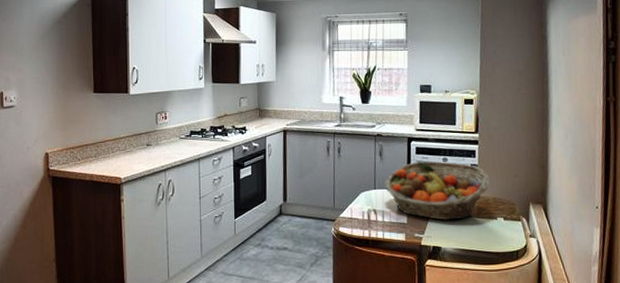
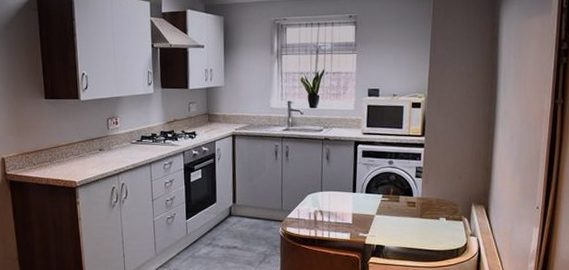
fruit basket: present [385,161,489,221] -> none [331,164,433,221]

